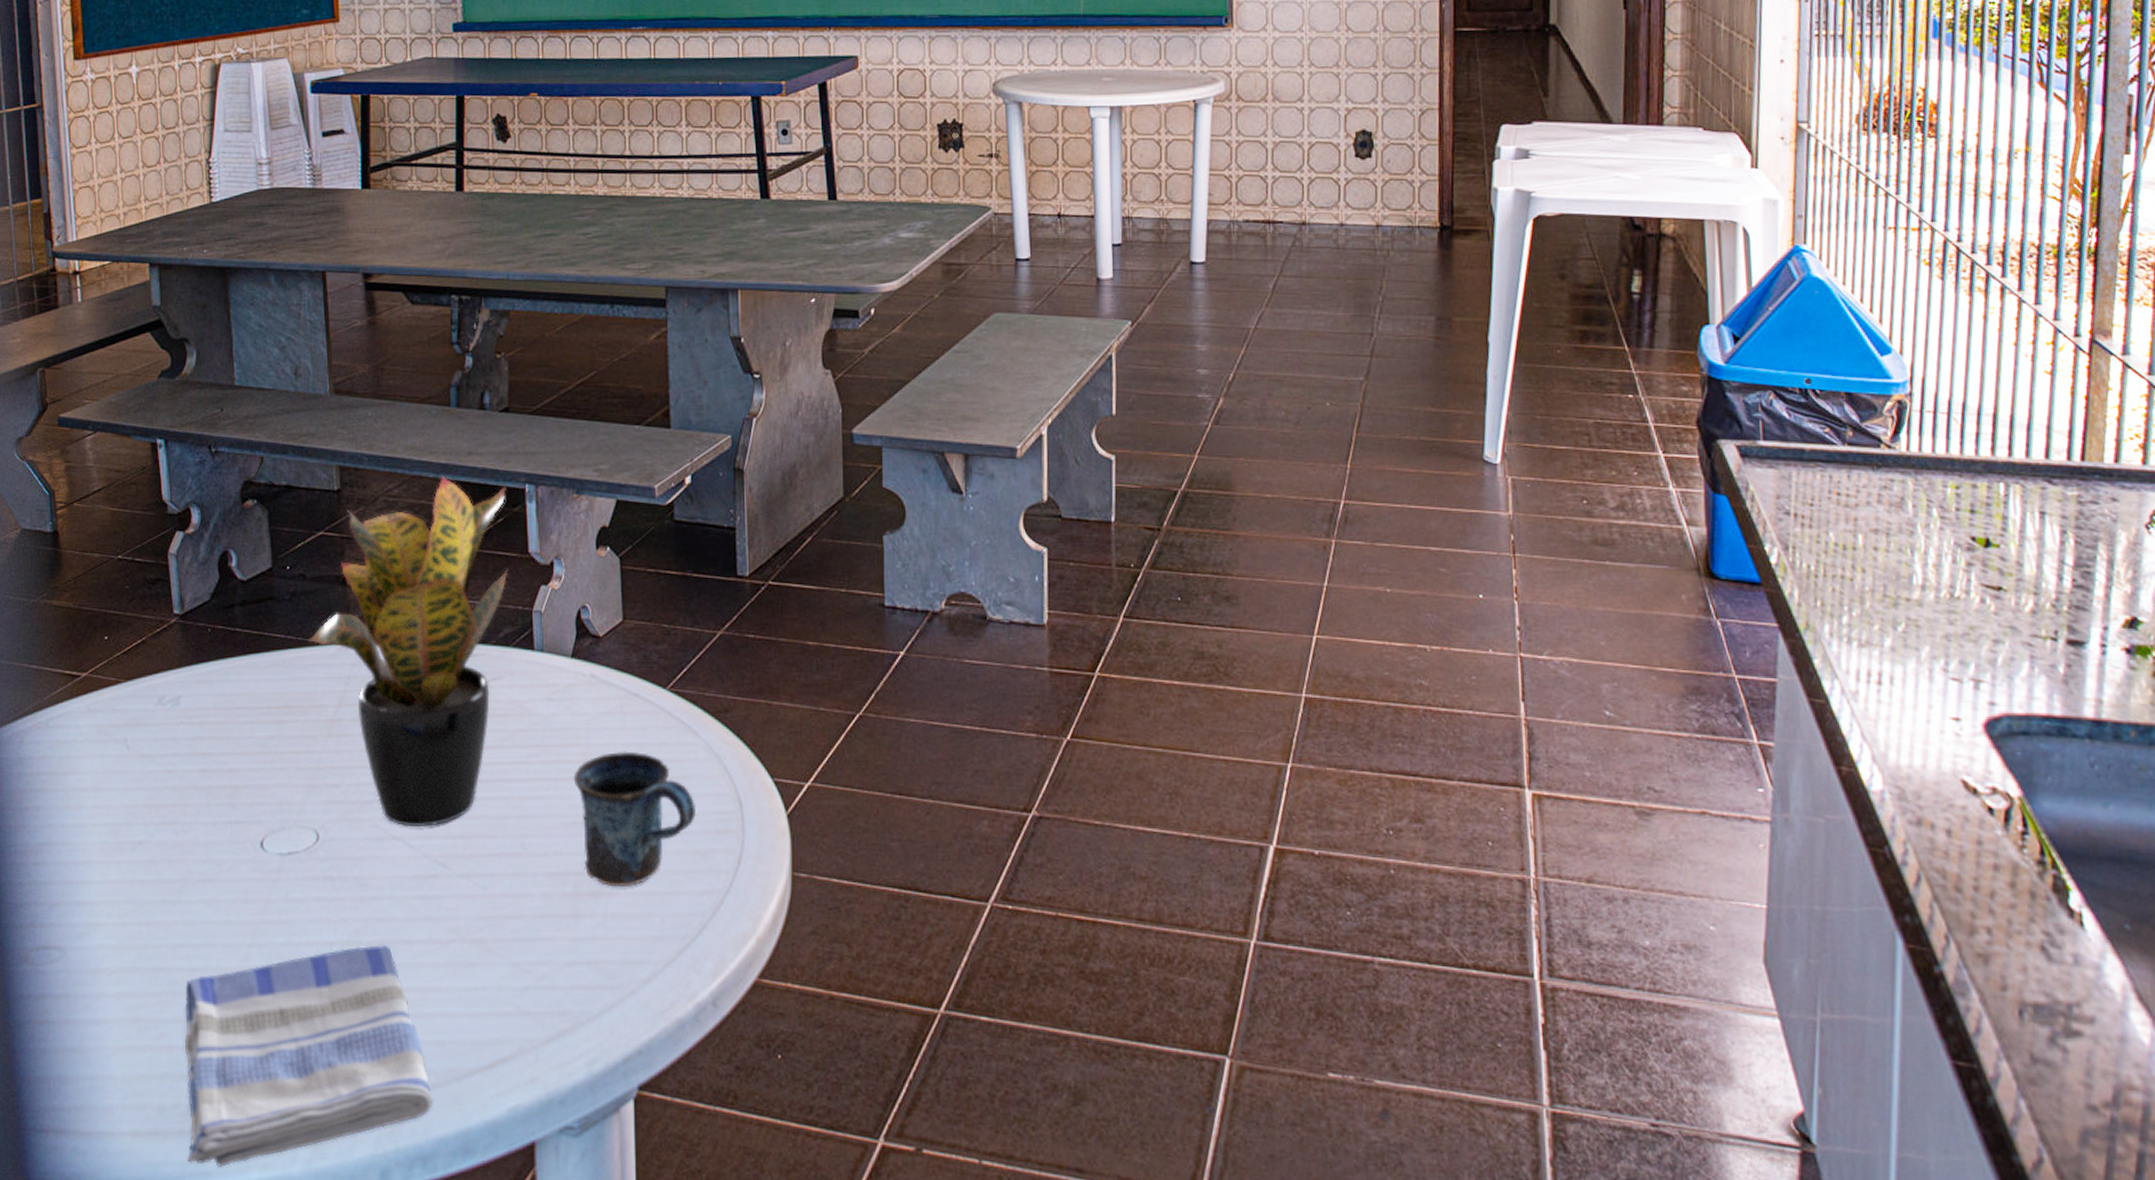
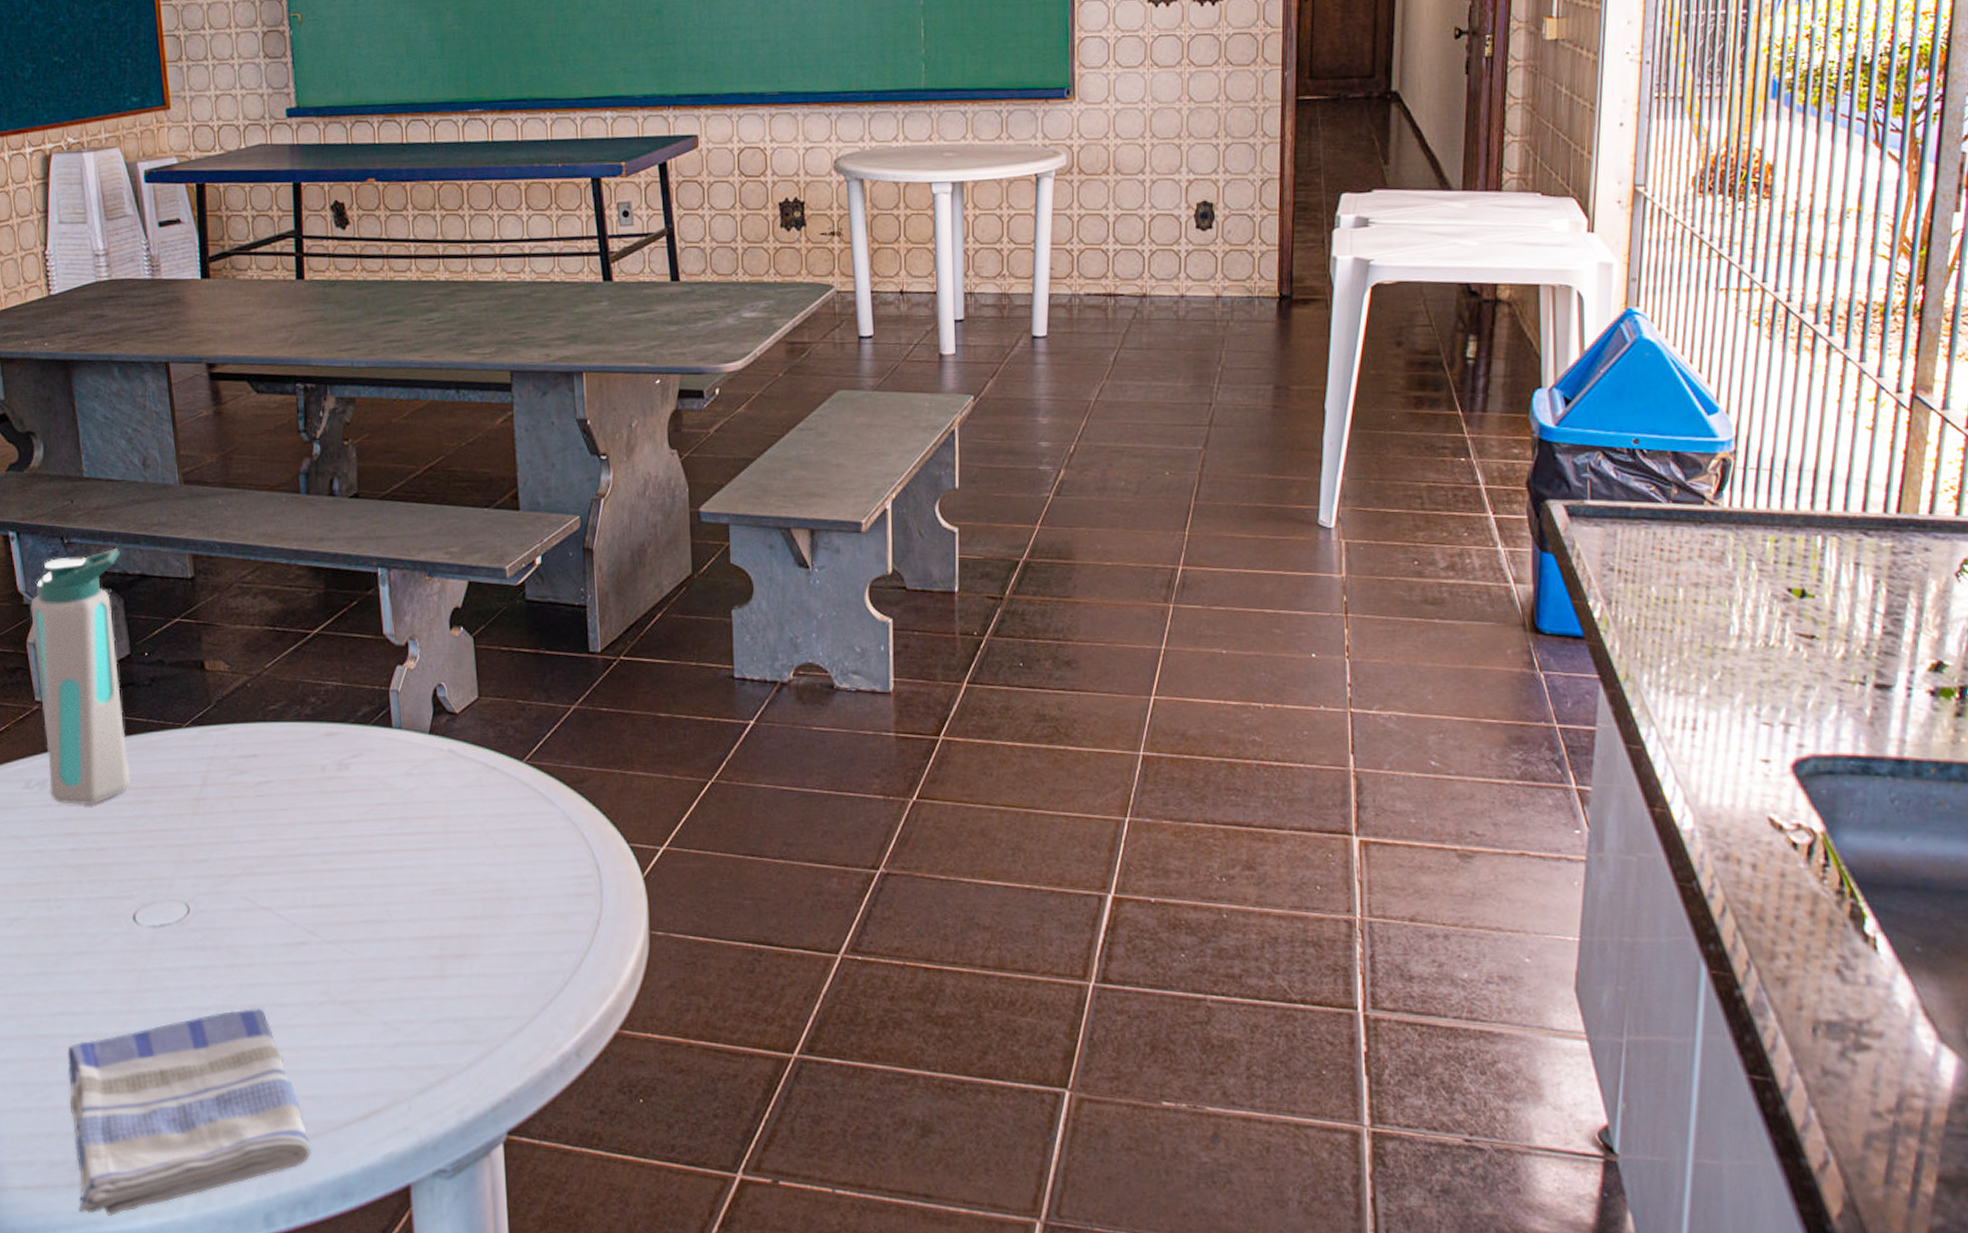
water bottle: none [174,459,267,723] -> present [30,549,131,804]
potted plant: present [309,475,508,828] -> none [171,561,364,898]
mug: present [573,751,697,887] -> none [435,821,556,949]

